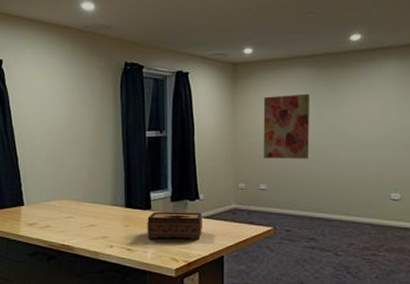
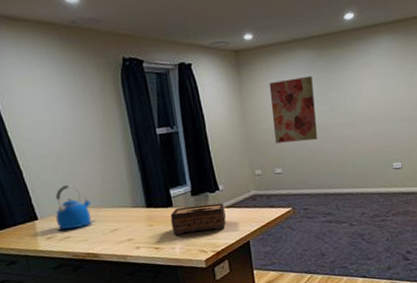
kettle: none [40,175,75,219] -> present [55,184,92,230]

